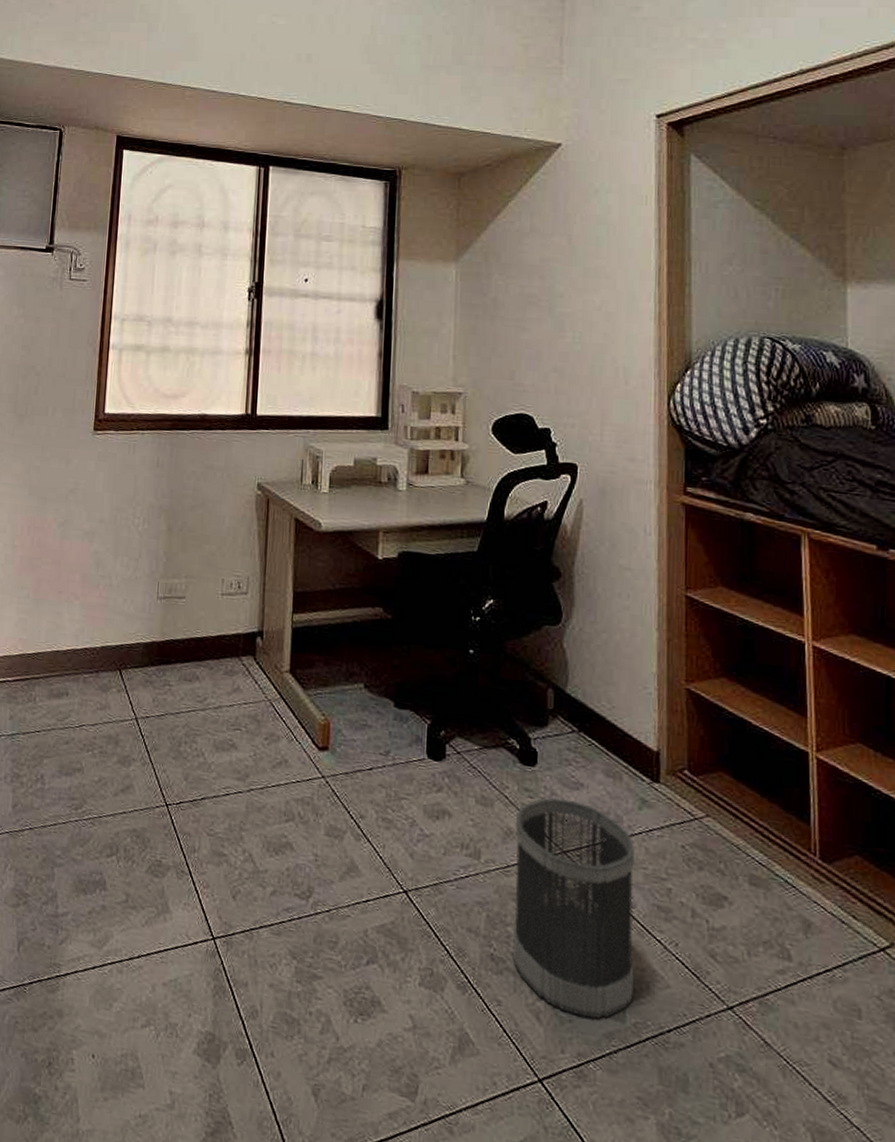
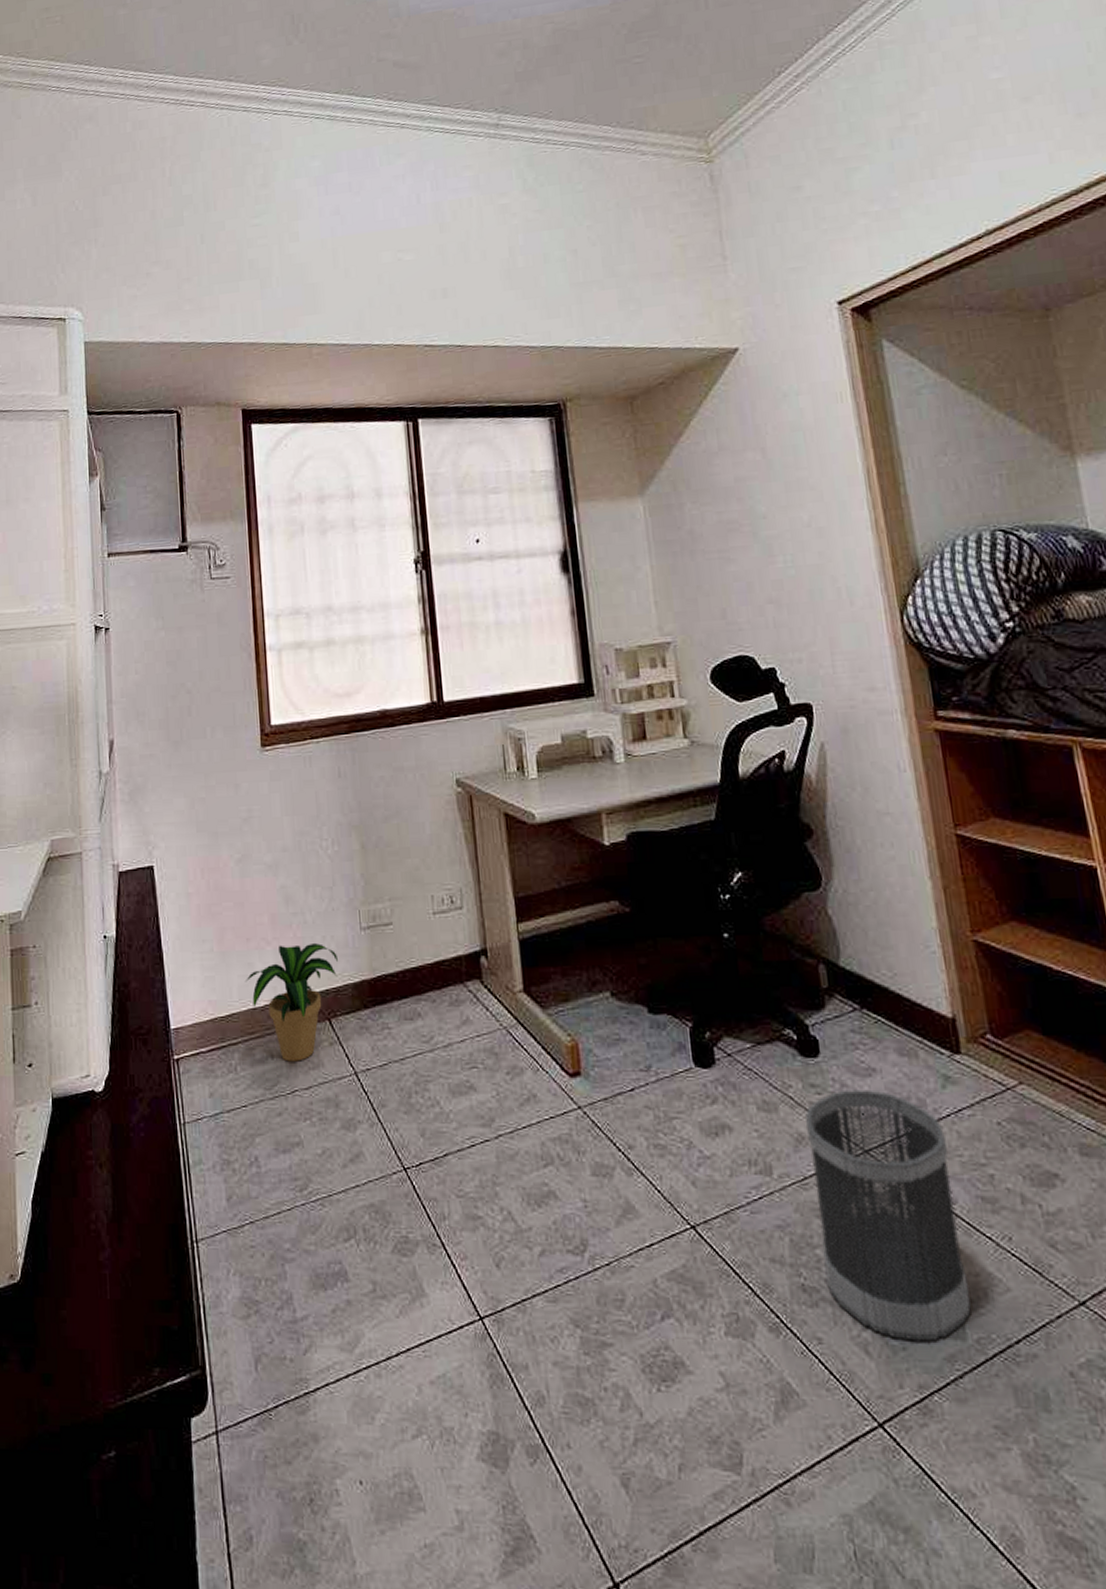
potted plant: none [52,601,135,701] -> present [244,942,338,1062]

